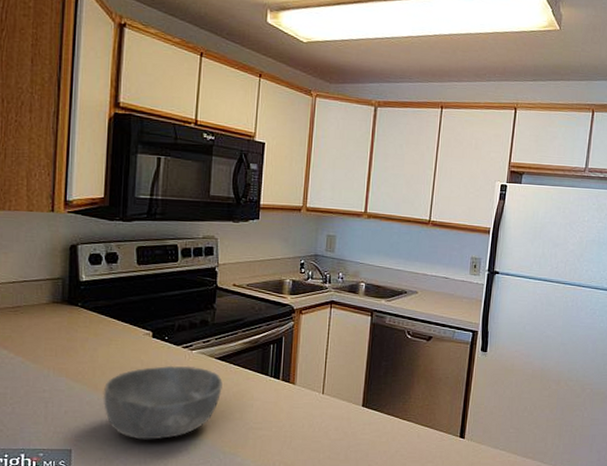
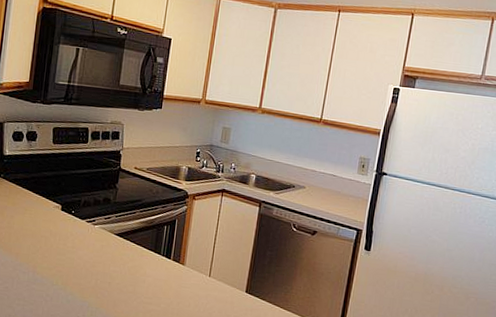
bowl: present [102,365,223,440] -> none [15,236,120,304]

